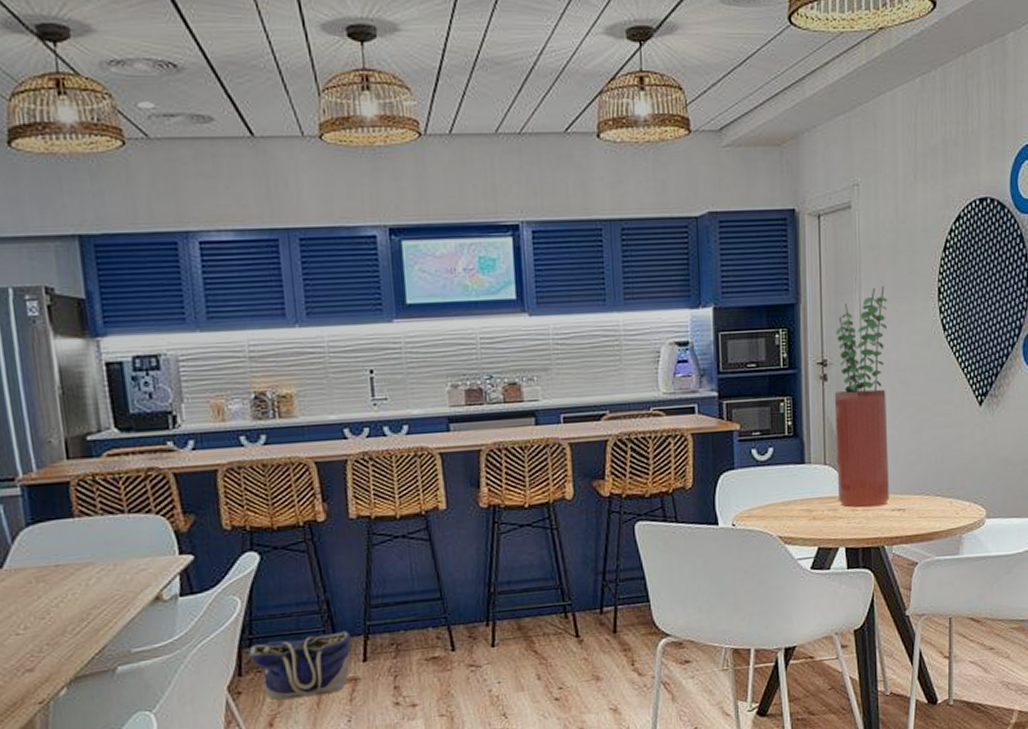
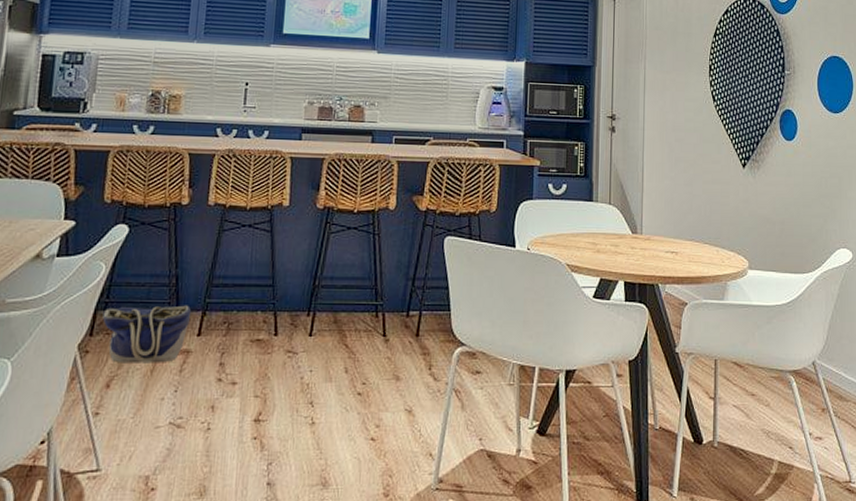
vase: present [834,286,889,508] -> none [619,59,668,247]

